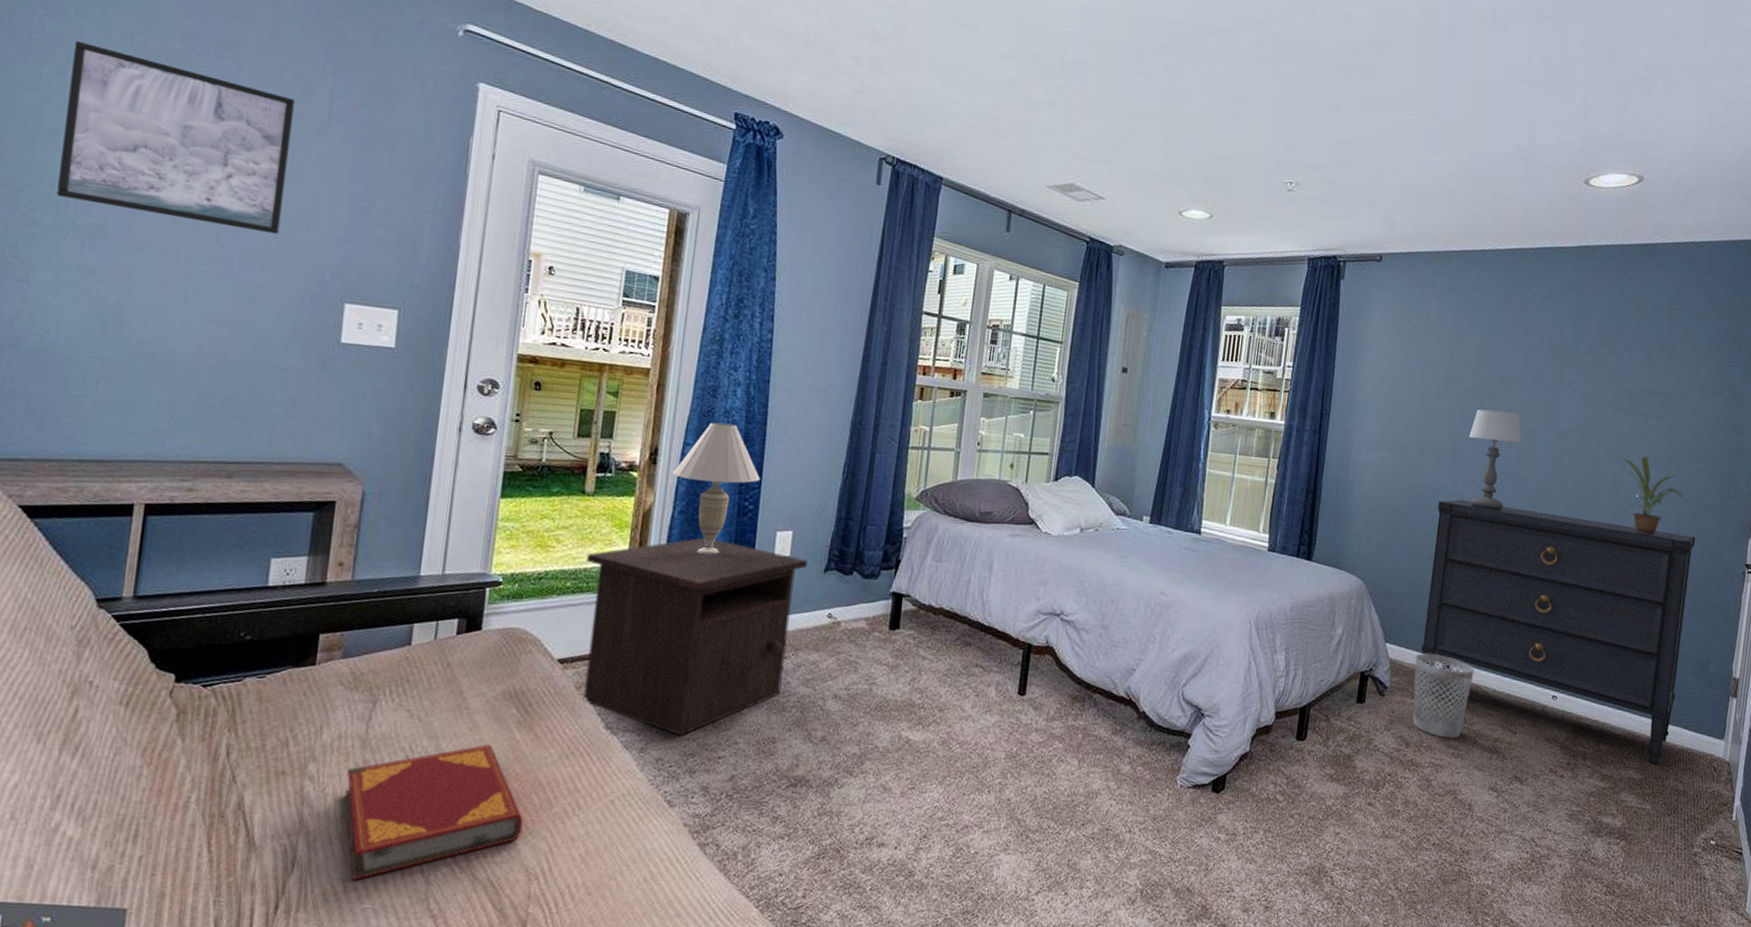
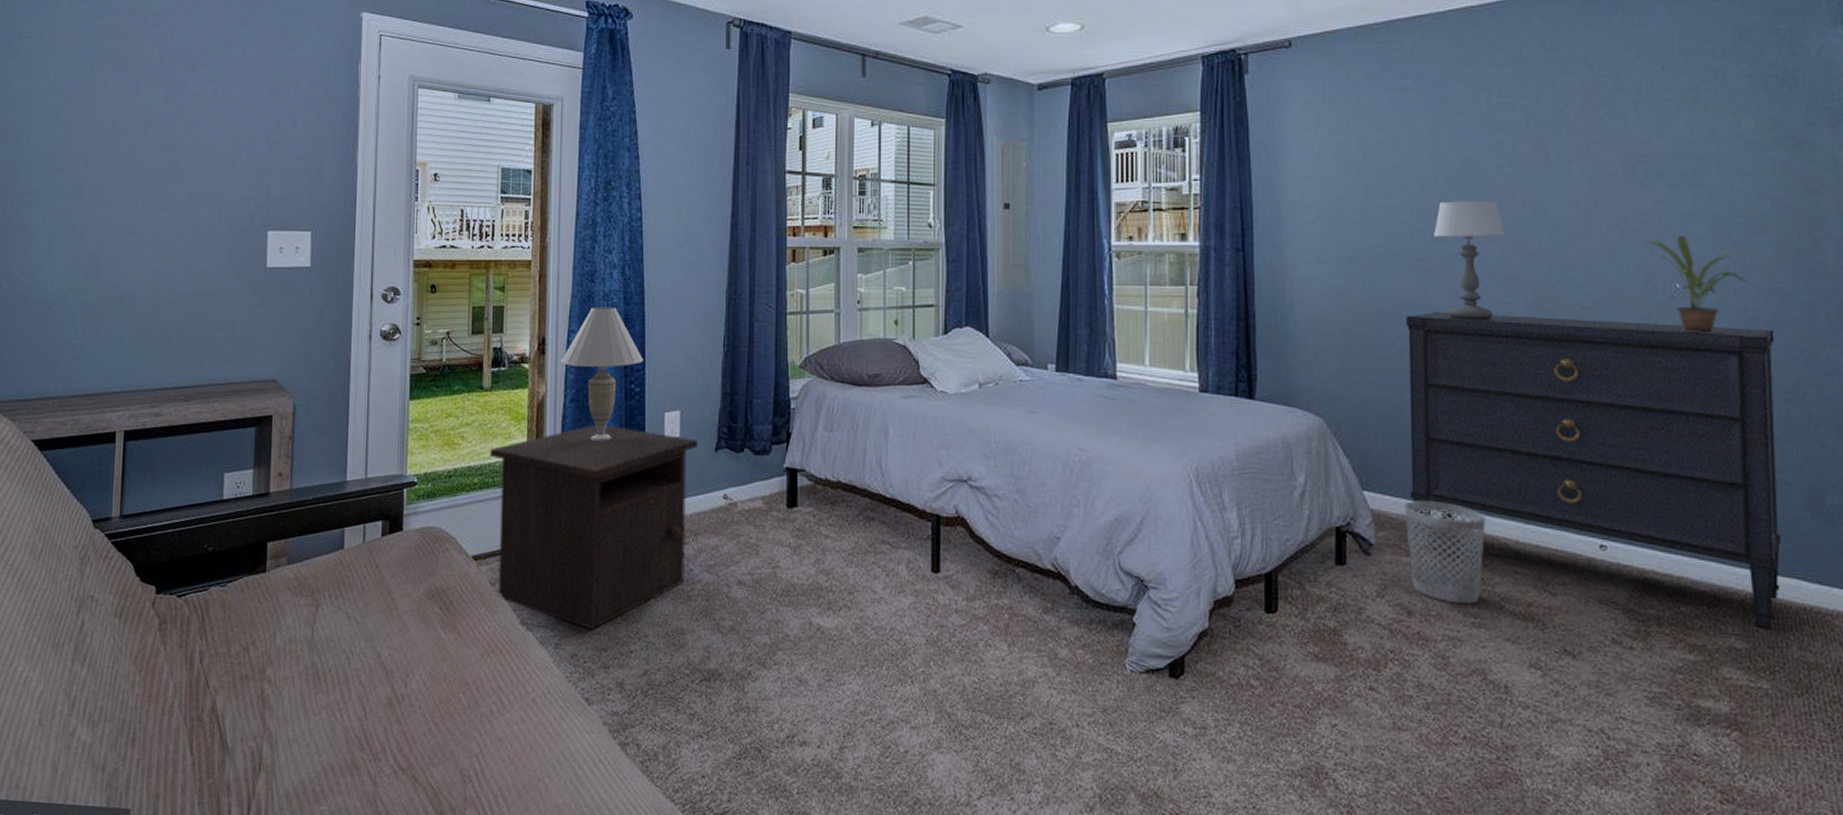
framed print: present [57,40,295,234] -> none [46,32,217,176]
hardback book: present [345,744,523,881] -> none [298,643,454,783]

